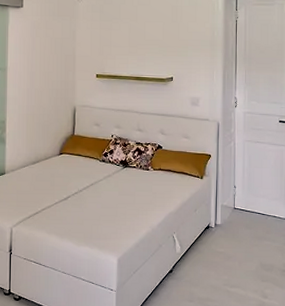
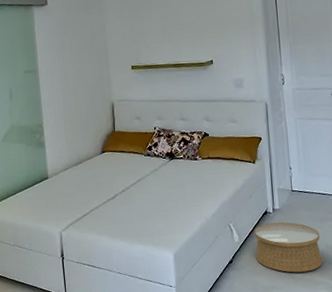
woven basket: none [195,237,256,287] -> present [254,222,323,273]

